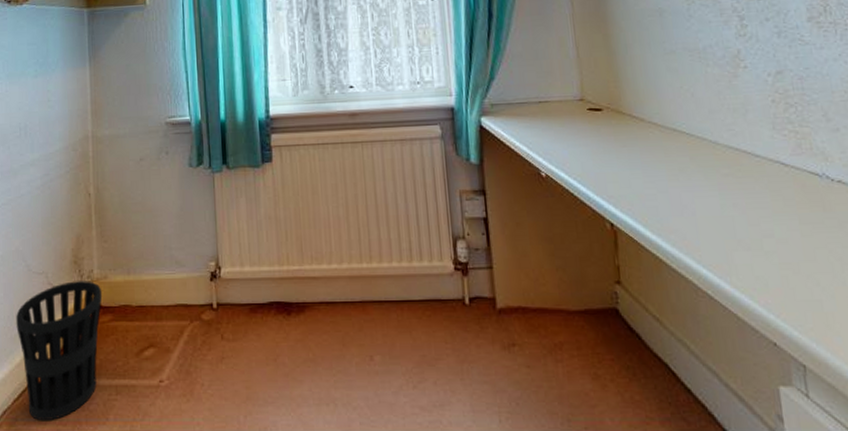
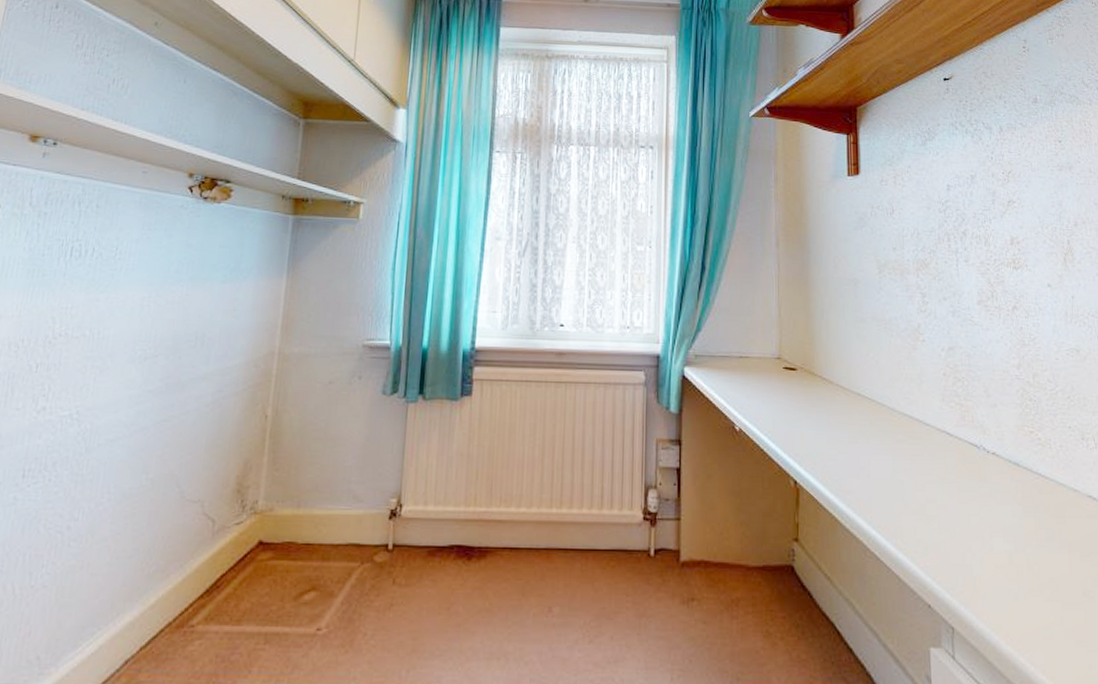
wastebasket: present [16,281,103,421] -> none [156,512,266,674]

